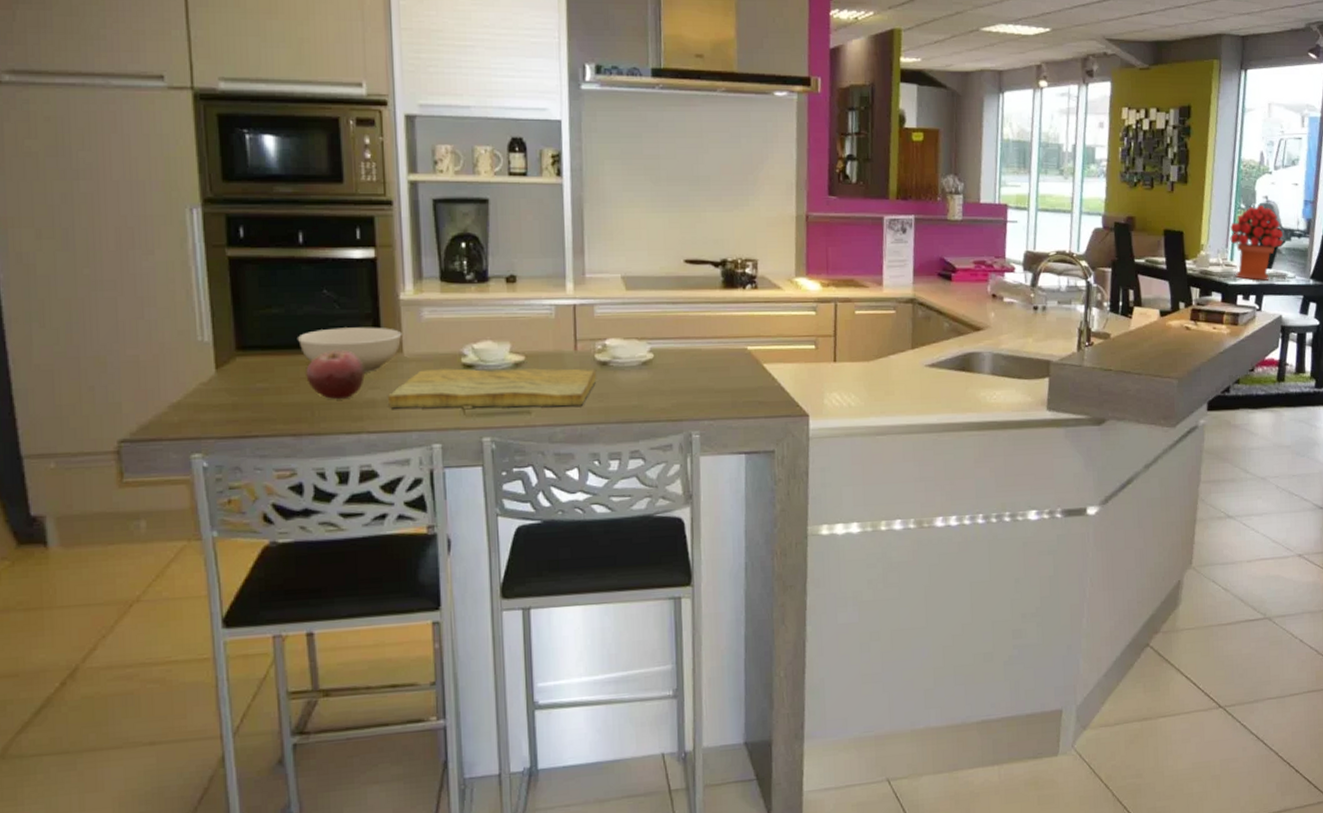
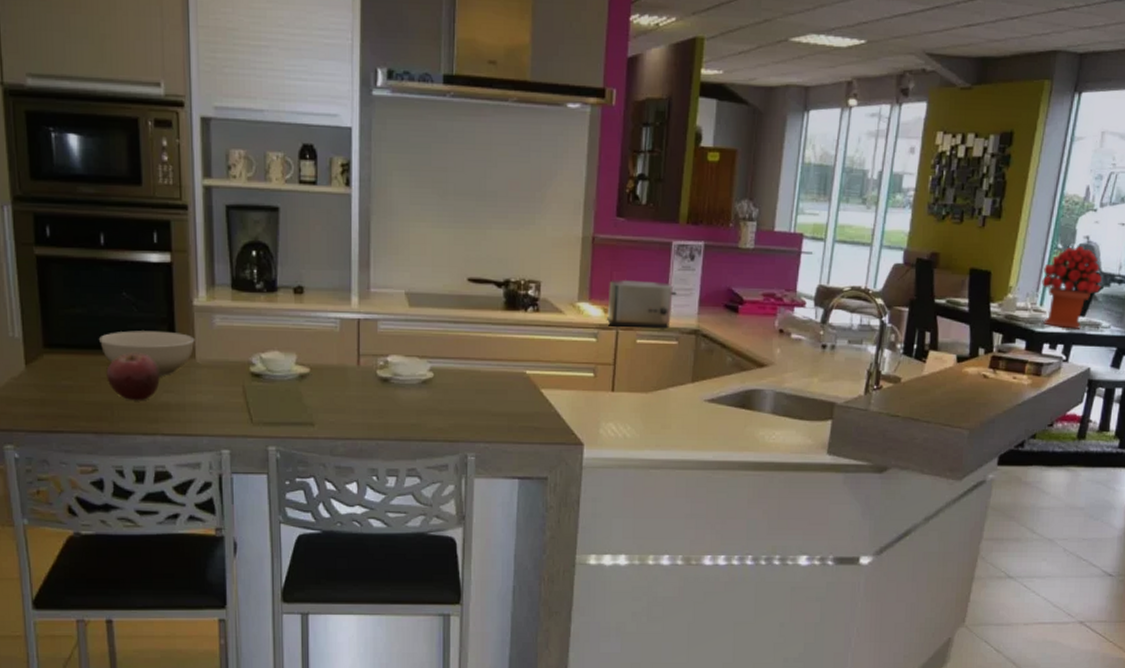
cutting board: present [387,368,597,409] -> none [180,376,378,421]
toaster: none [824,253,891,301] -> present [607,279,677,330]

